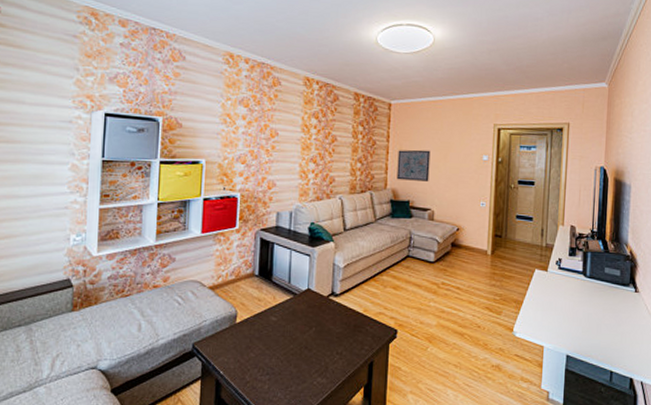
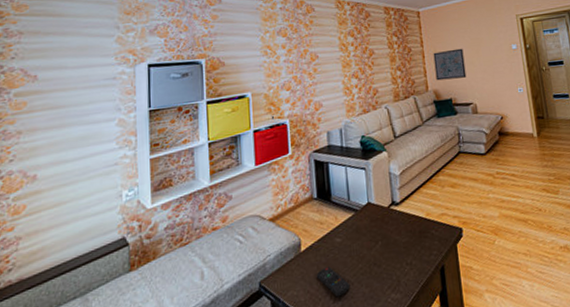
remote control: none [248,342,280,371] -> present [316,266,351,297]

